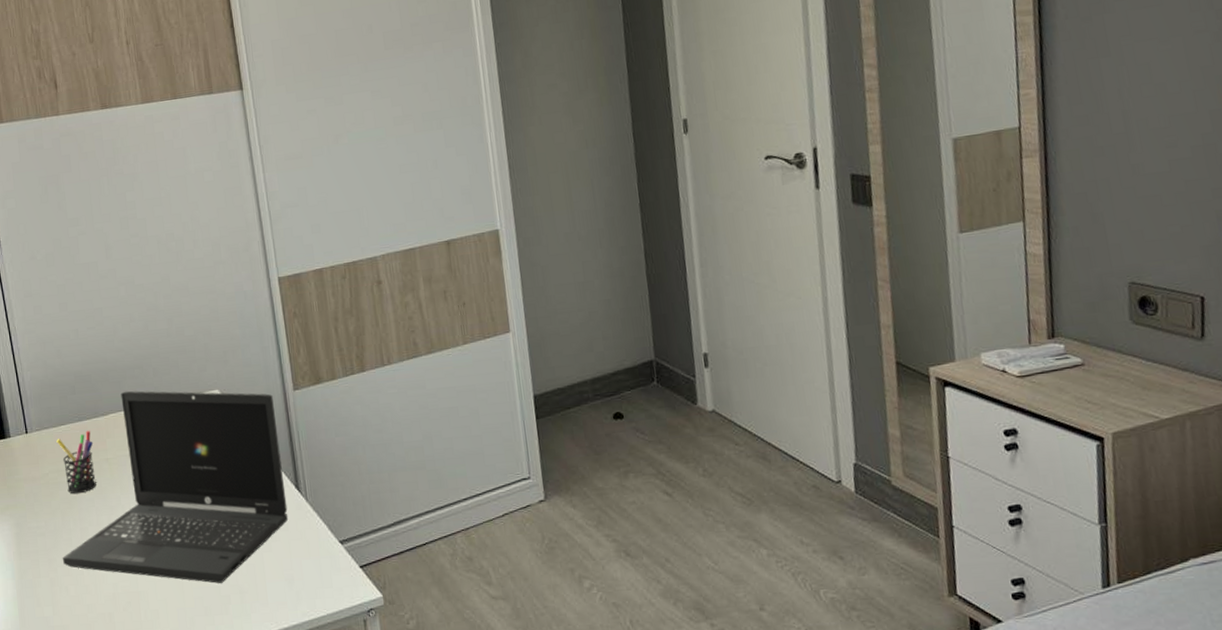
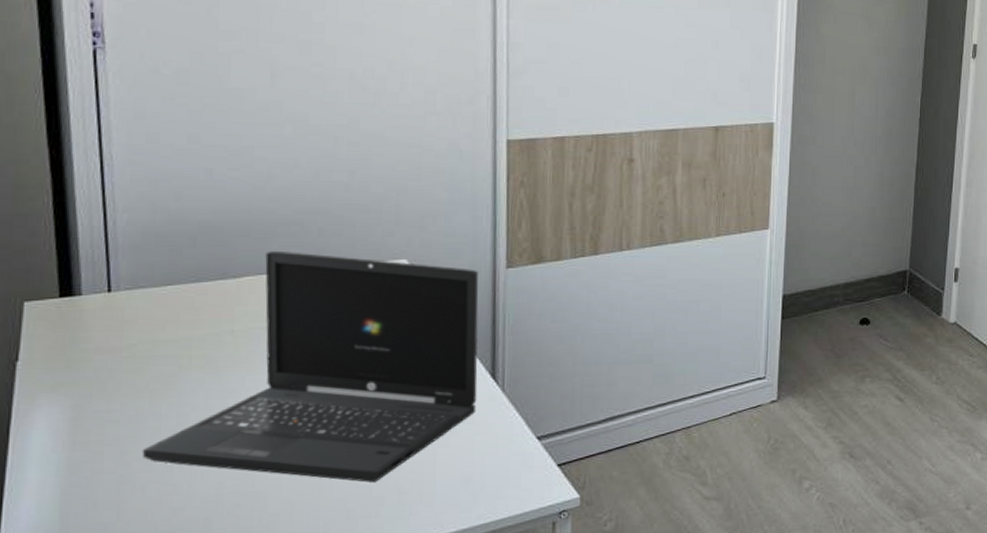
pen holder: present [56,430,97,494] -> none [156,294,214,372]

